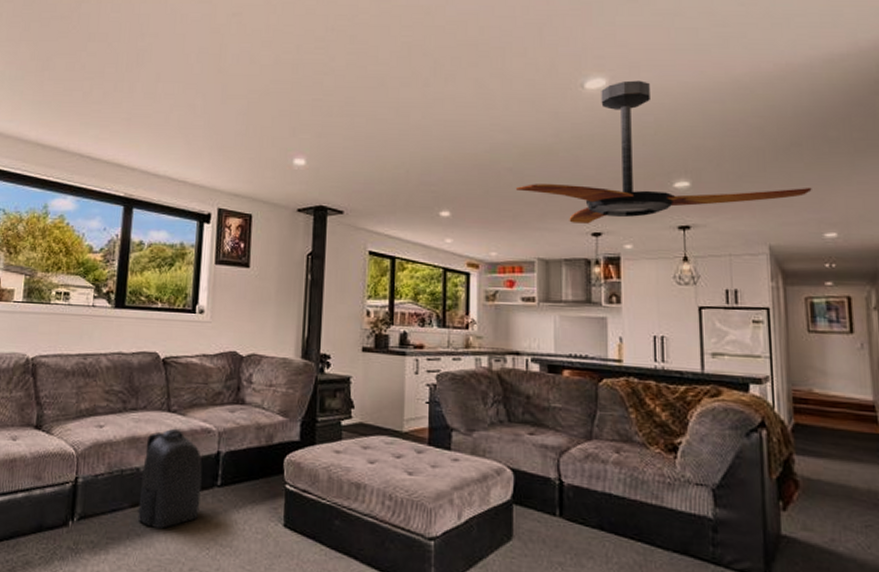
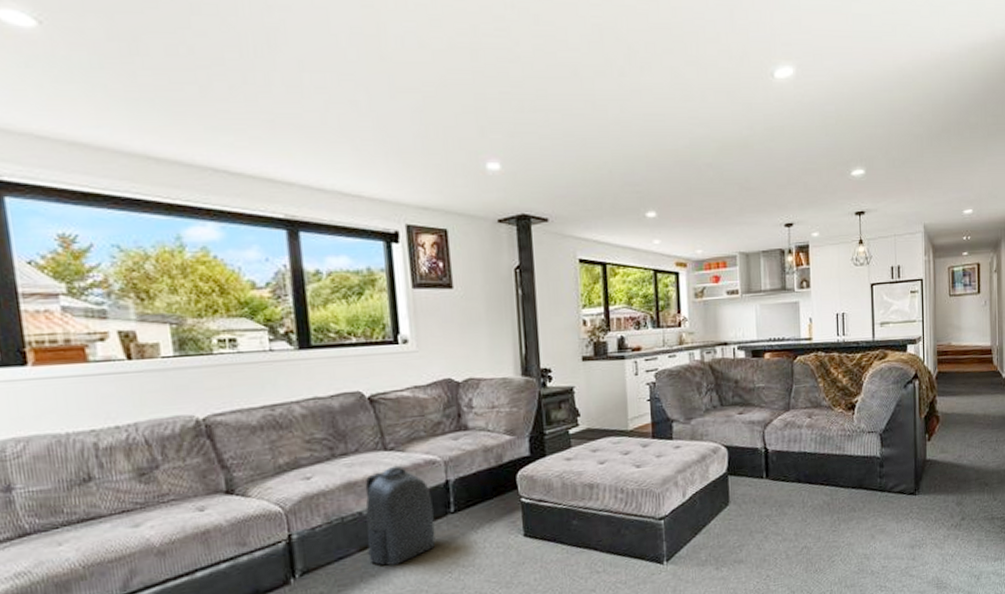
ceiling fan: present [515,80,812,224] -> none [716,69,956,216]

